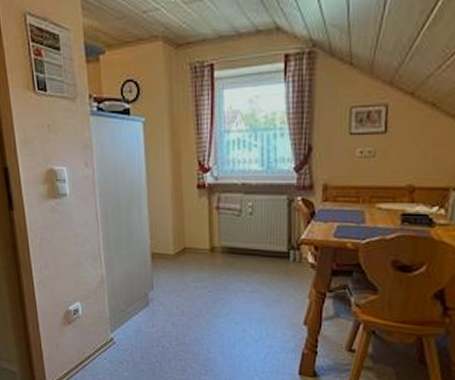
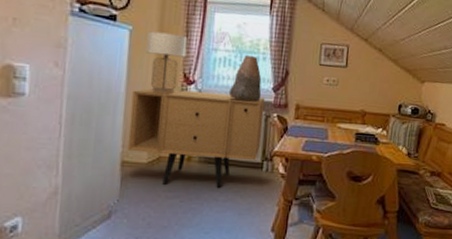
sideboard: none [153,179,287,278] -> present [127,88,265,188]
lamp: none [158,120,199,185] -> present [146,31,188,95]
decorative urn: none [246,134,282,185] -> present [228,56,262,102]

